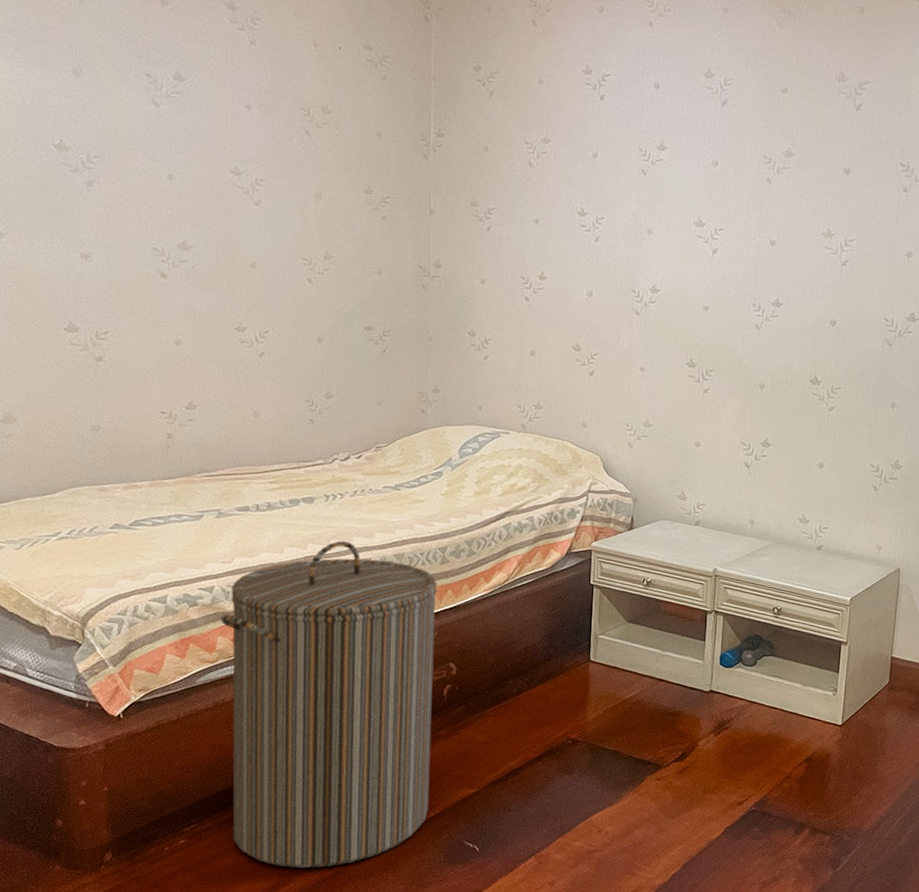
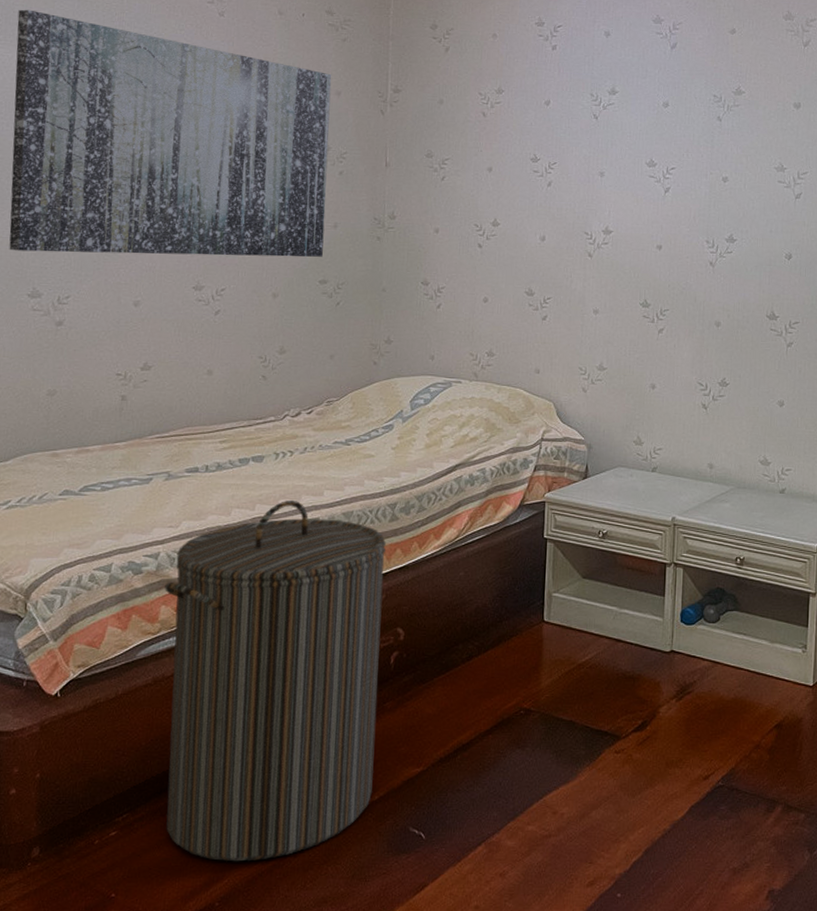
wall art: none [33,25,372,303] -> present [9,9,332,257]

